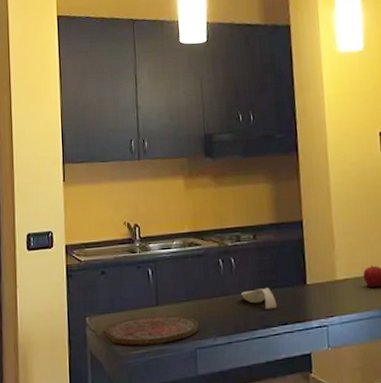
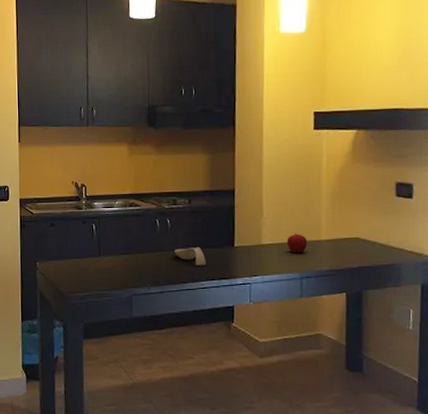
cutting board: present [103,315,199,346] -> none [51,264,135,289]

